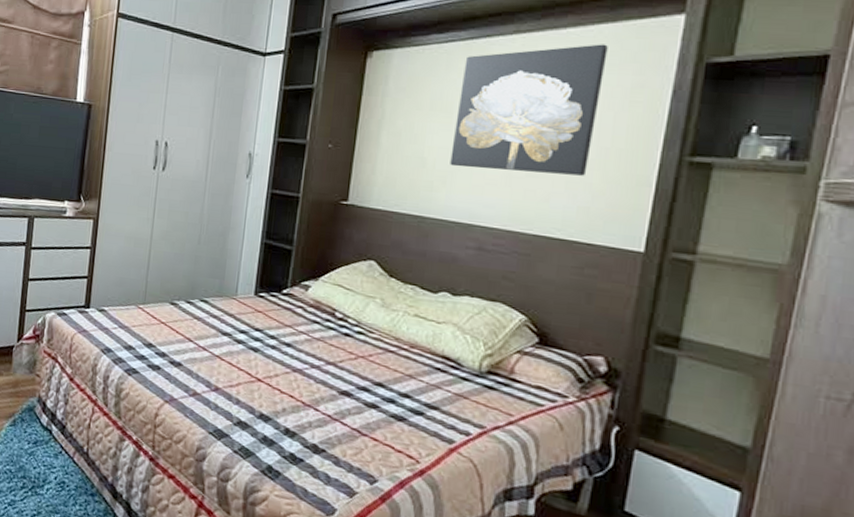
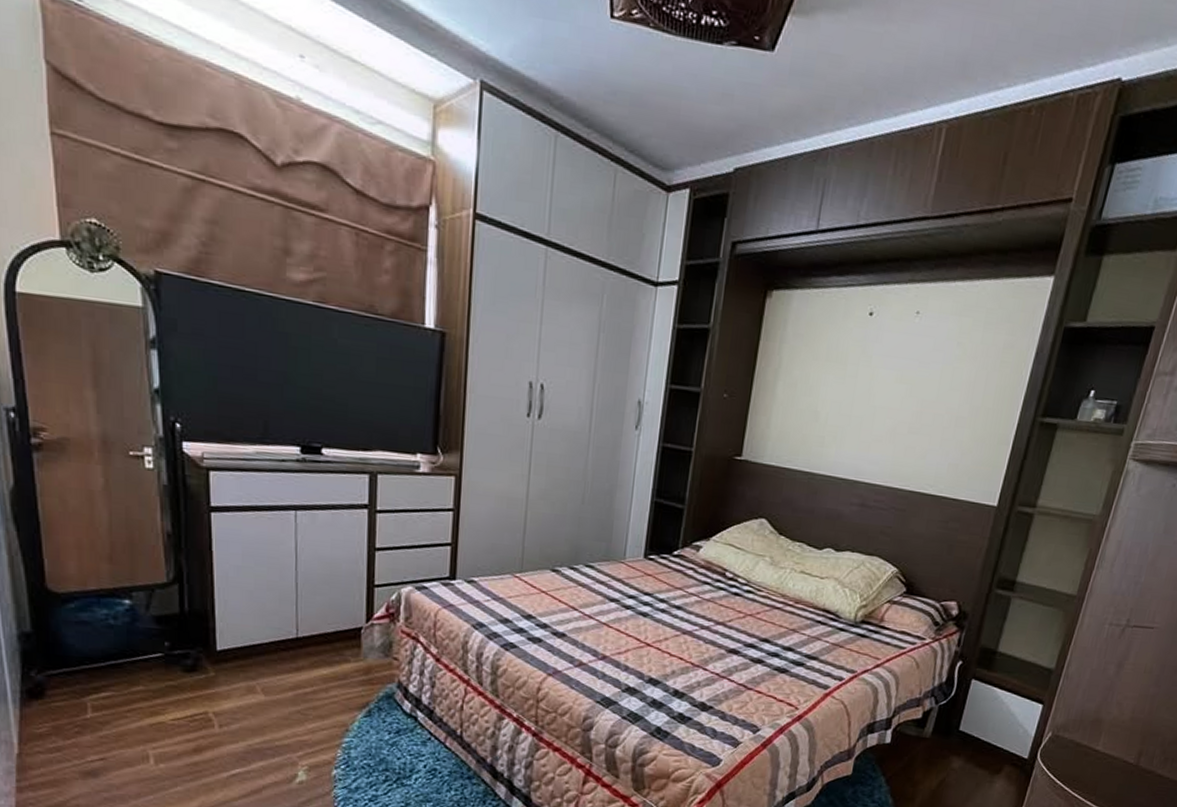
wall art: present [450,44,608,176] -> none [841,300,989,434]

